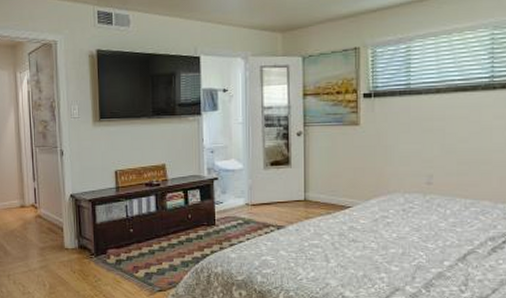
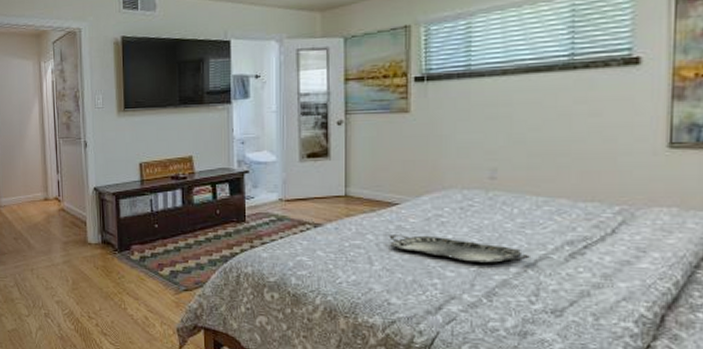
serving tray: none [343,235,460,258] -> present [389,235,530,263]

